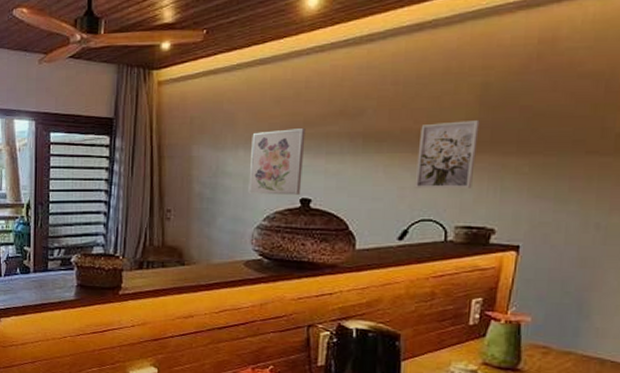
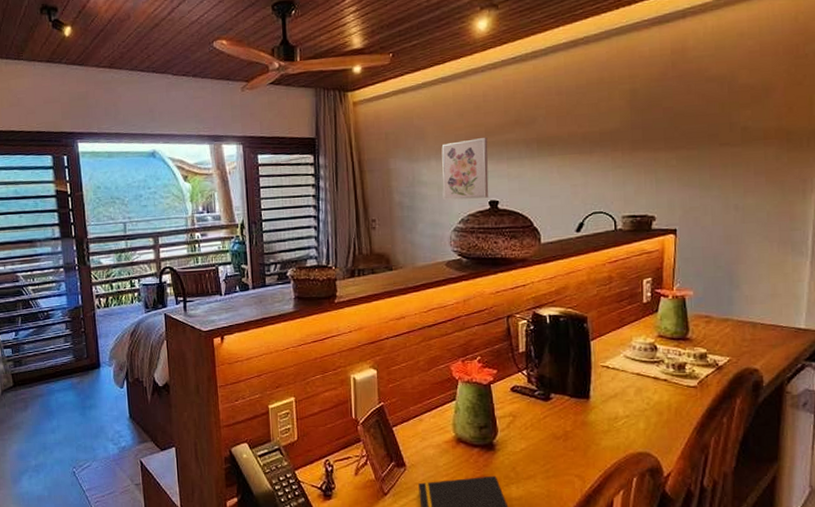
wall art: present [414,119,480,188] -> none [584,121,633,185]

